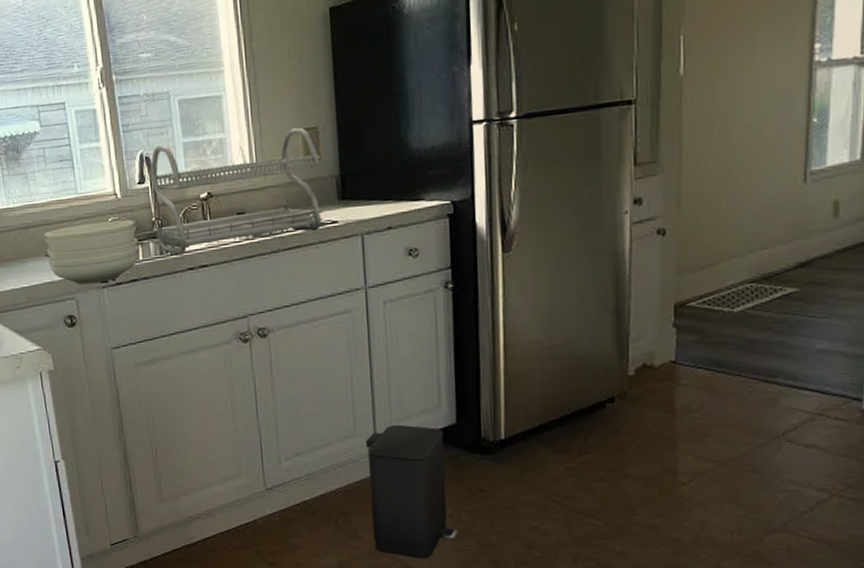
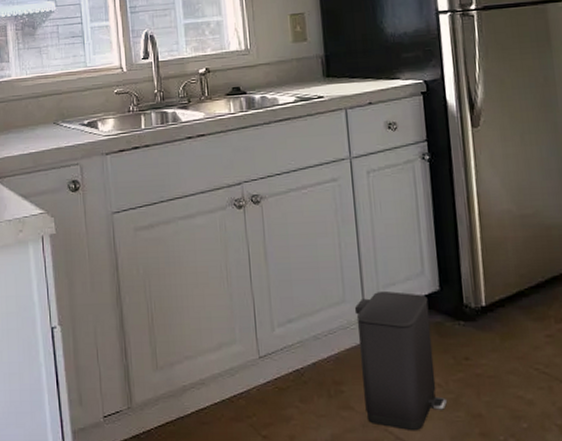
bowl: present [43,219,139,285] -> none [52,91,142,151]
dish rack: present [148,127,323,255] -> none [152,13,310,125]

